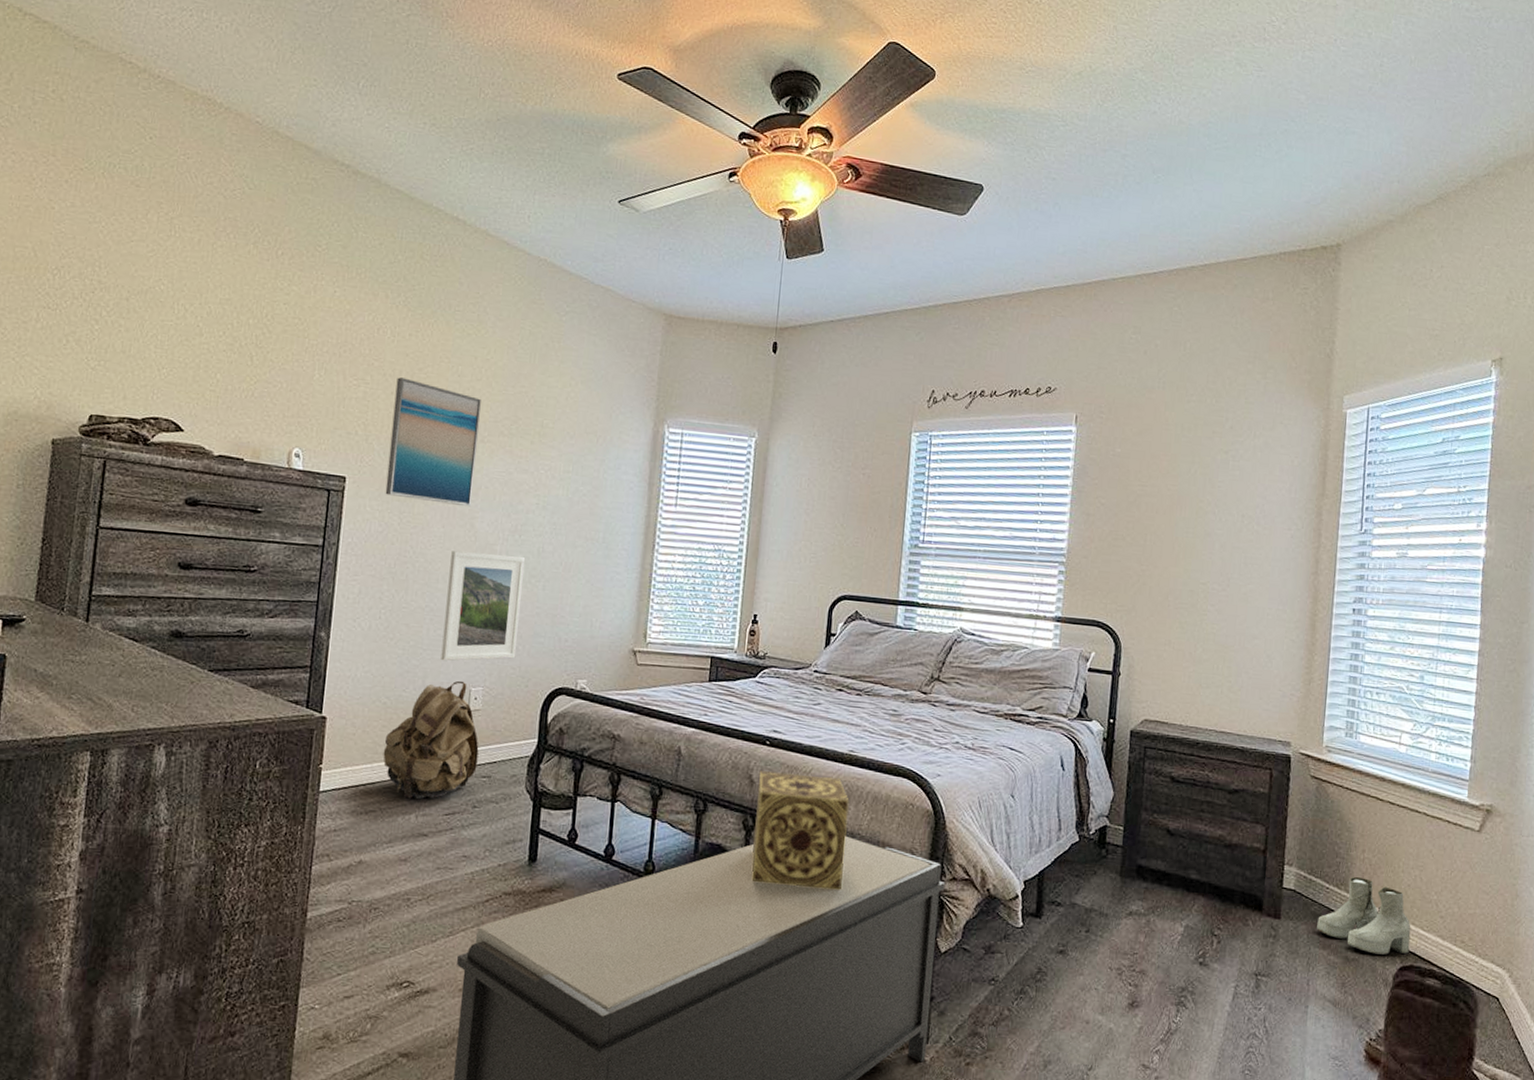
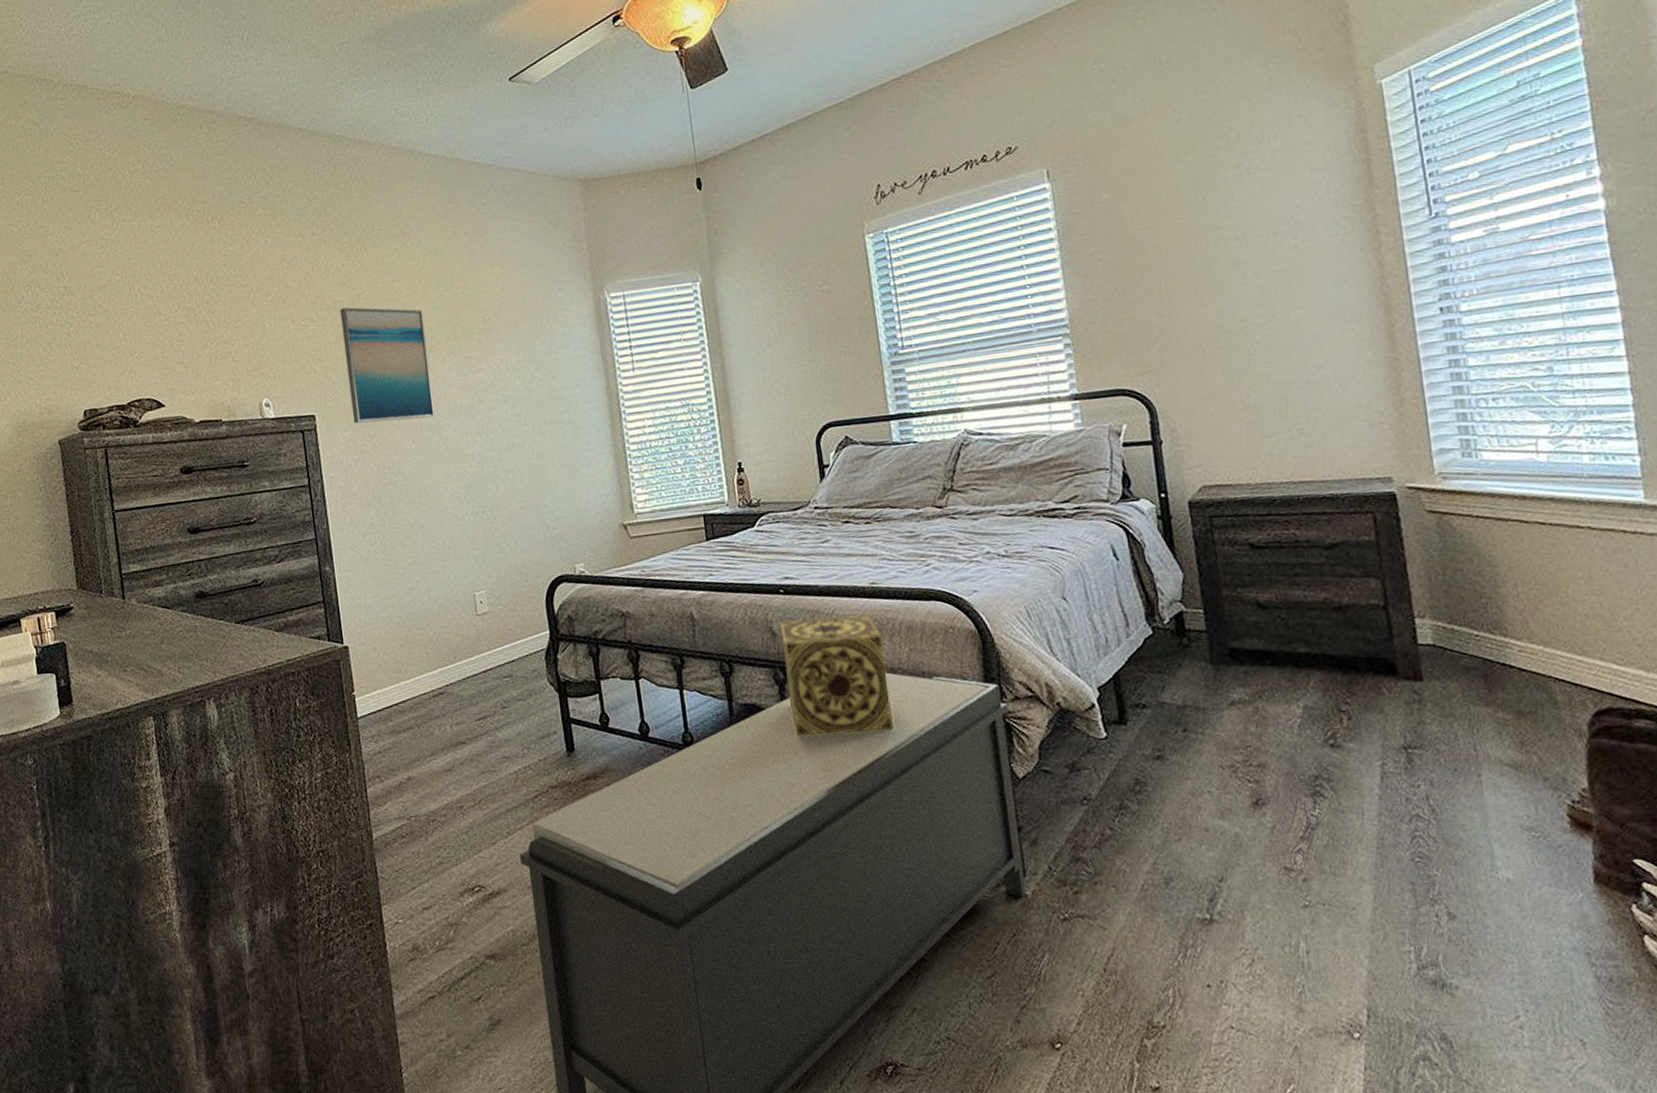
backpack: present [383,680,479,799] -> none [406,587,498,711]
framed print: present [441,551,525,662] -> none [427,454,510,572]
boots: present [1317,876,1411,955] -> none [1472,615,1604,703]

